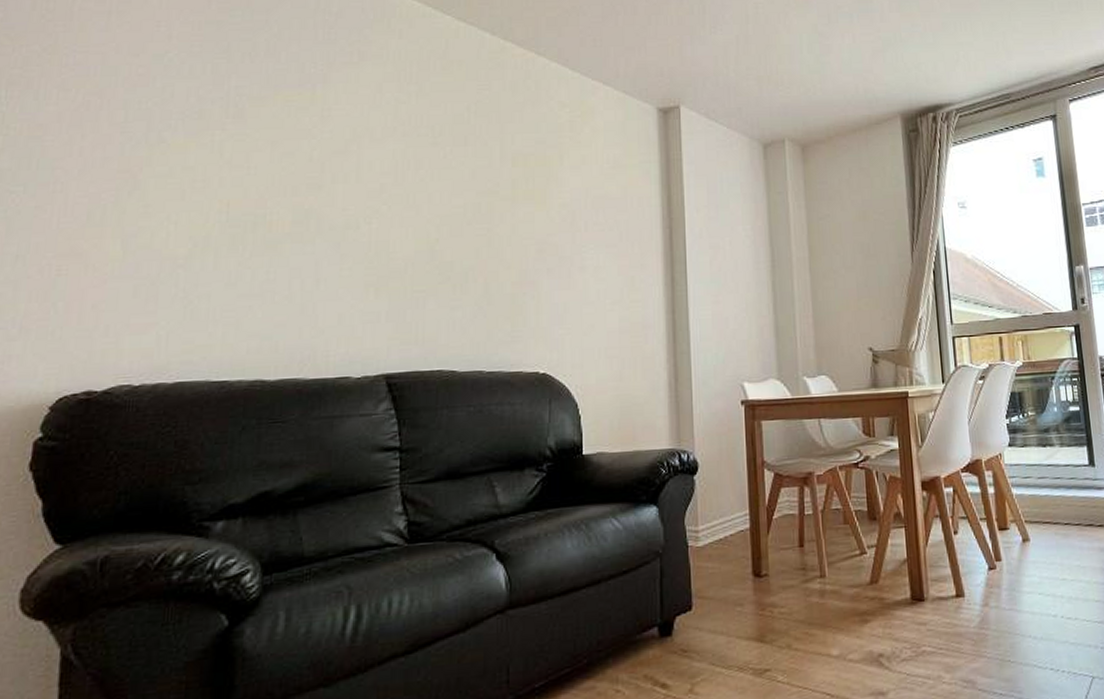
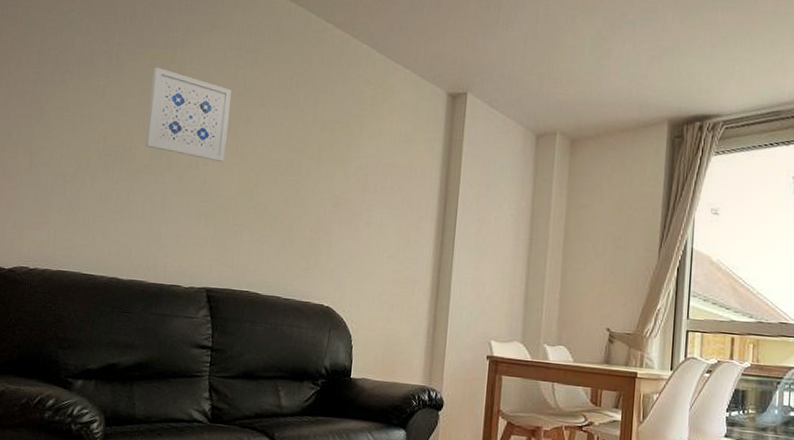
wall art: none [284,111,394,217] -> present [145,67,232,162]

